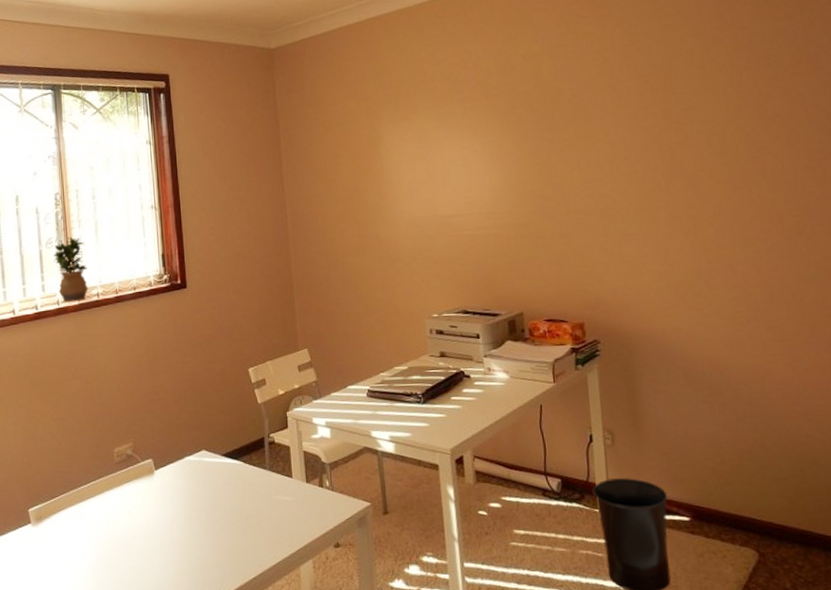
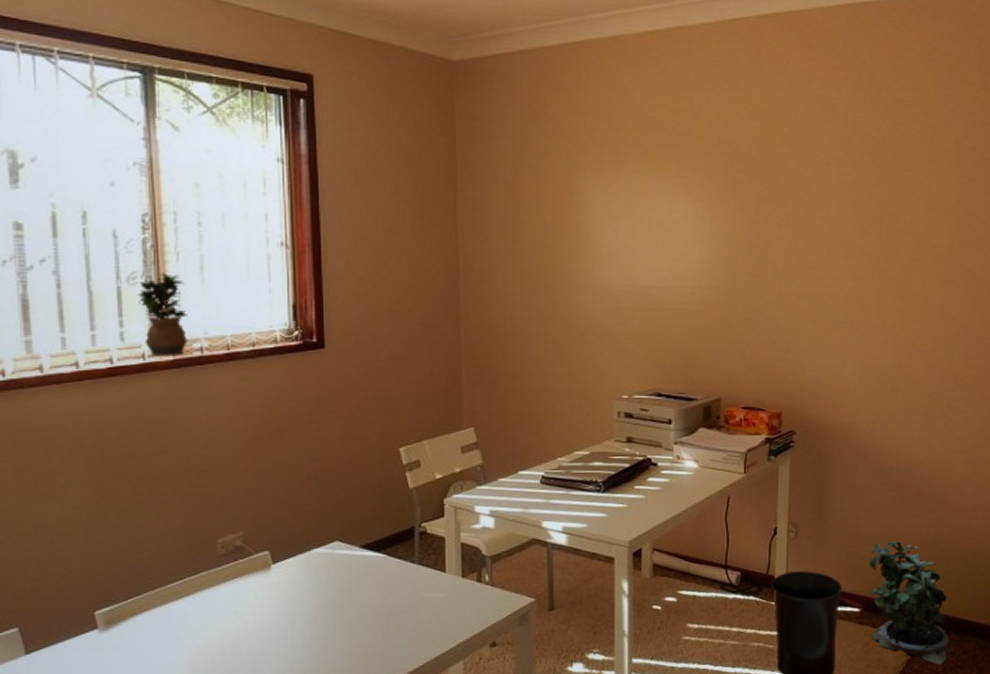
potted plant: none [692,448,800,581] -> present [868,541,952,666]

